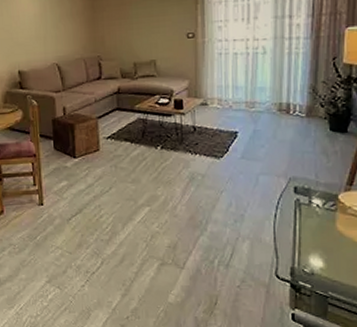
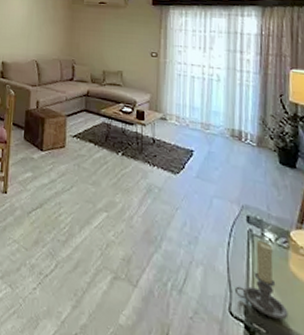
candle holder: none [281,208,334,275] -> present [234,240,289,320]

